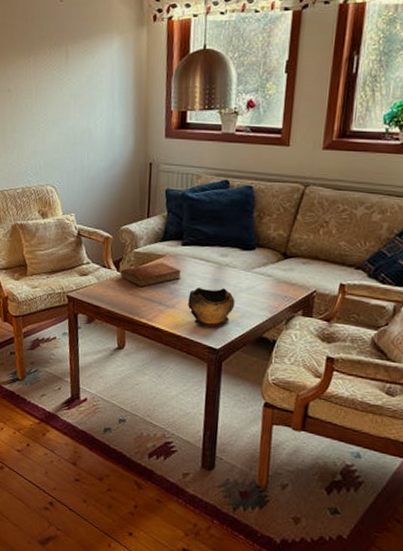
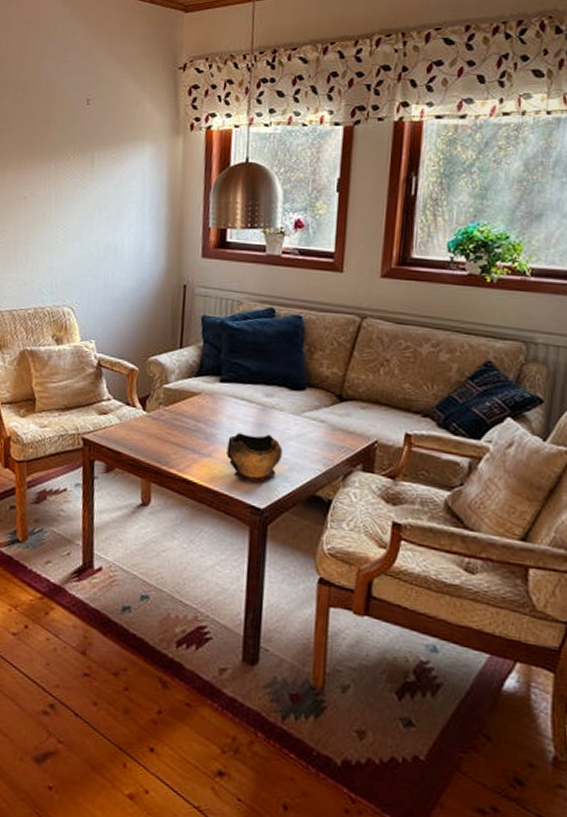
bible: present [121,262,181,288] -> none [147,401,219,431]

